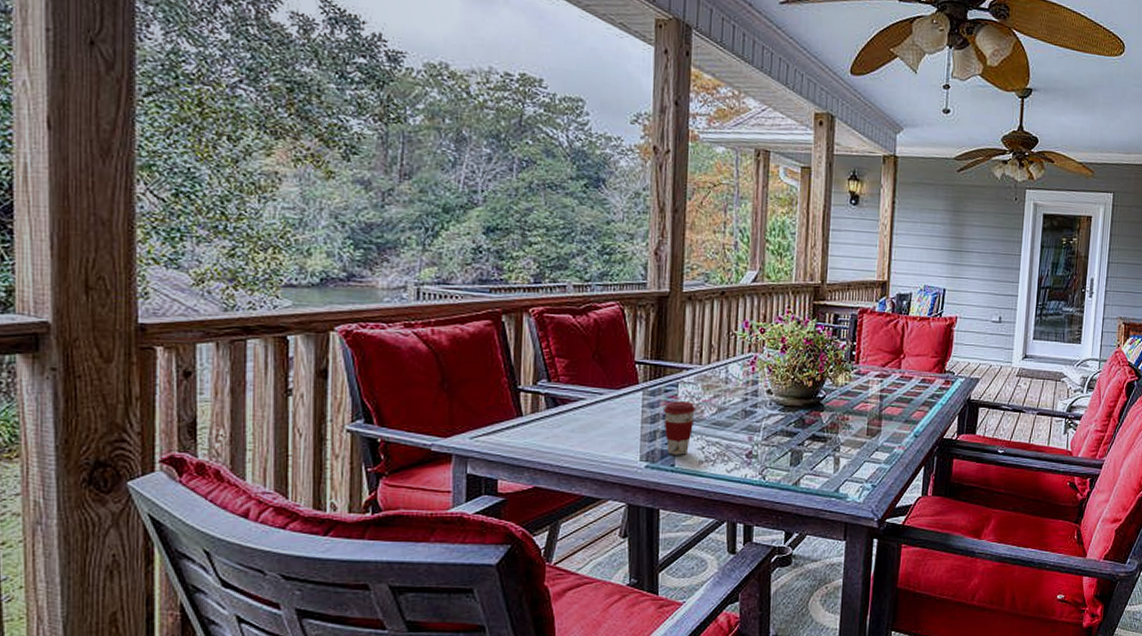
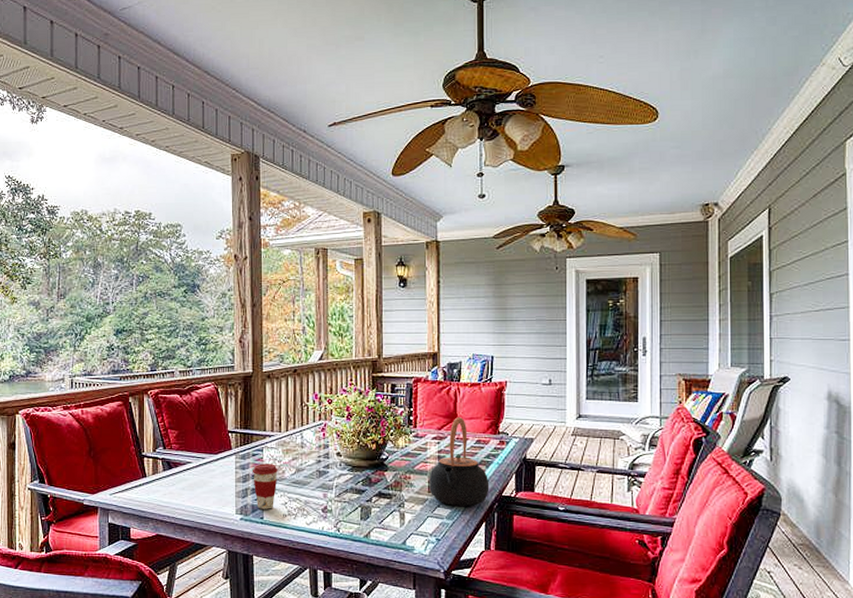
teapot: none [868,354,932,451] -> present [429,417,490,507]

